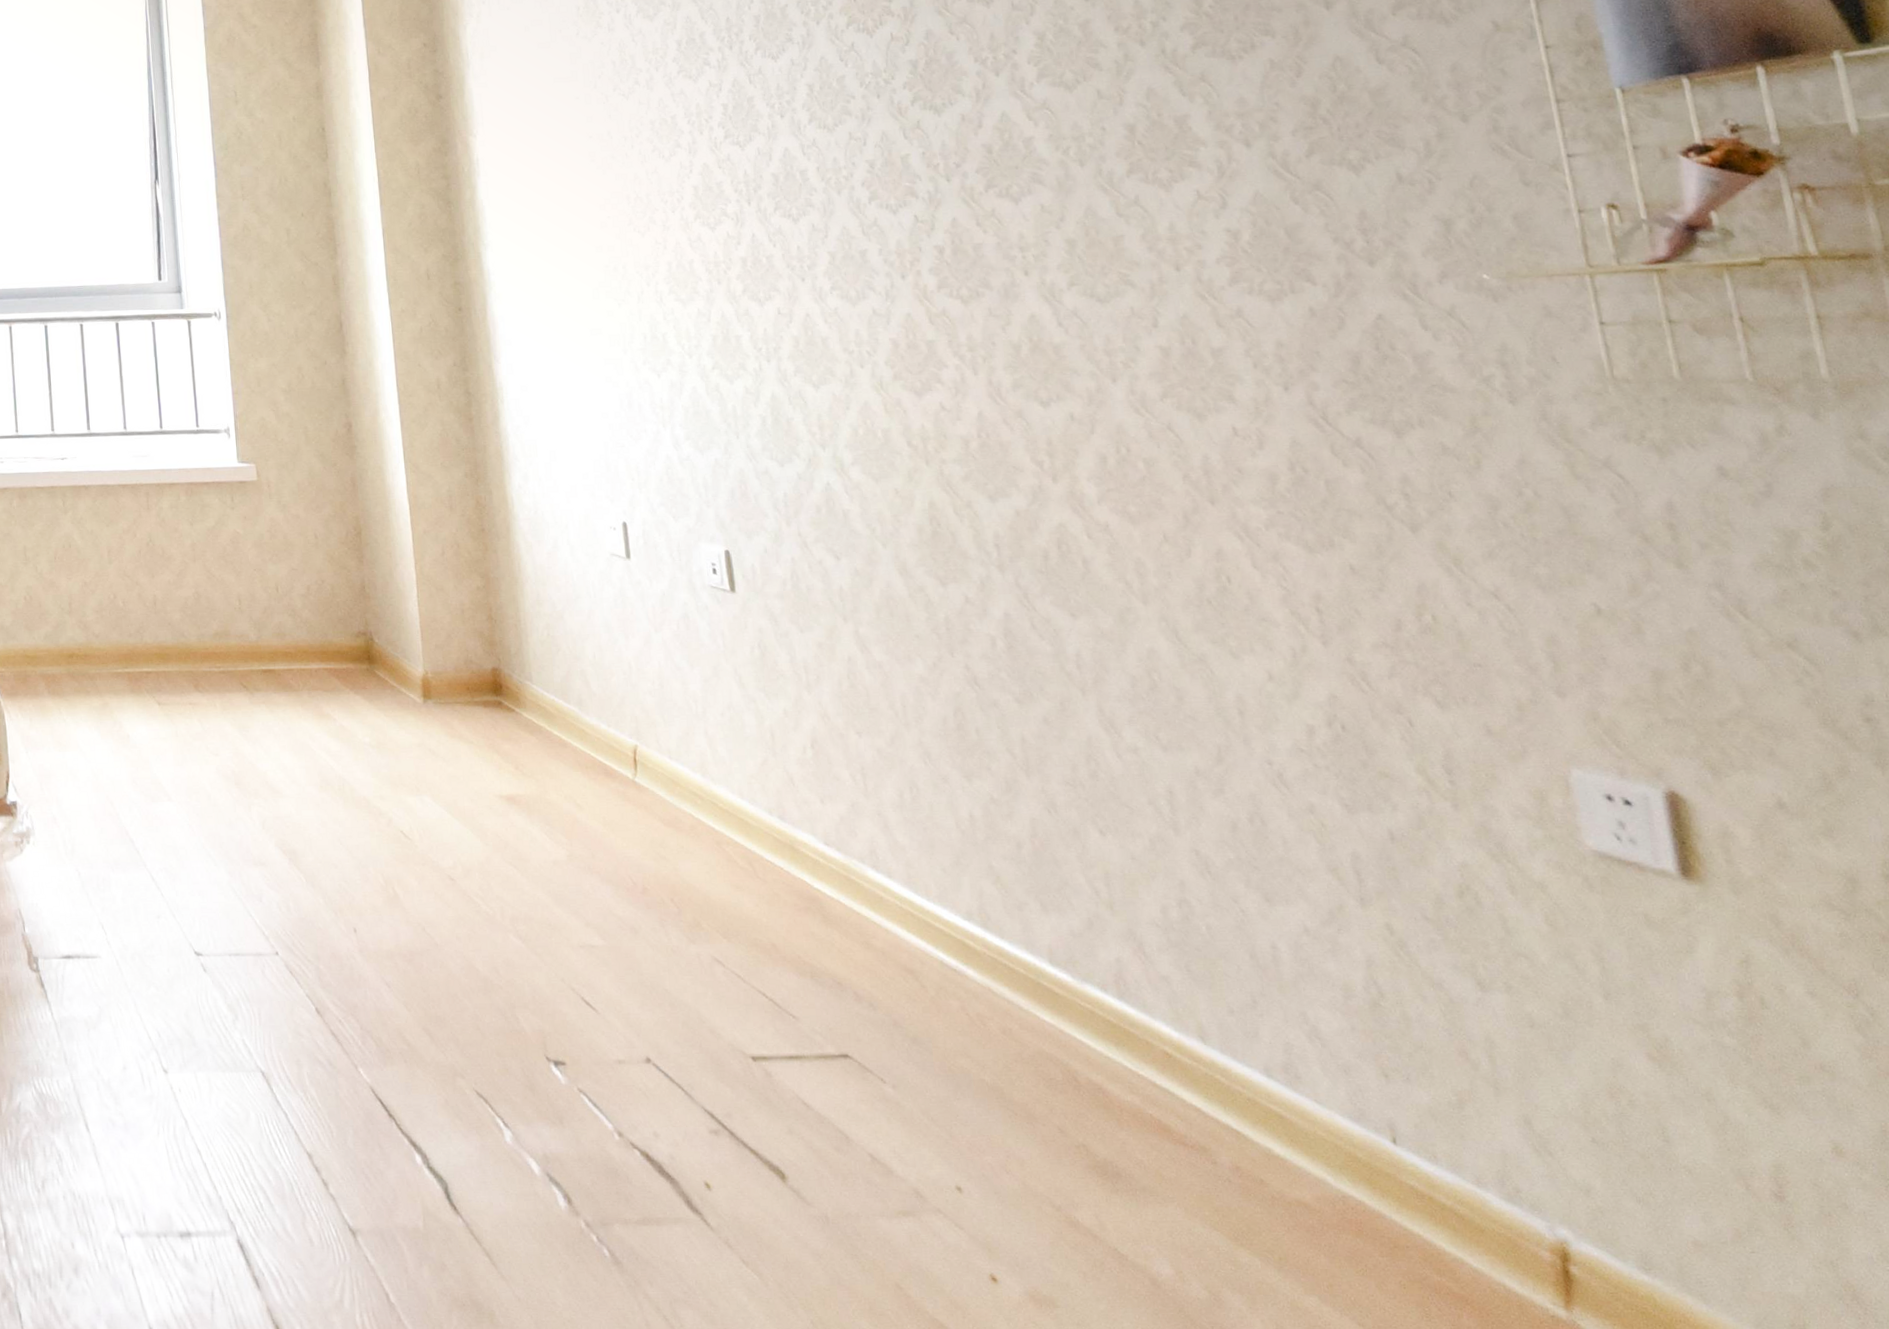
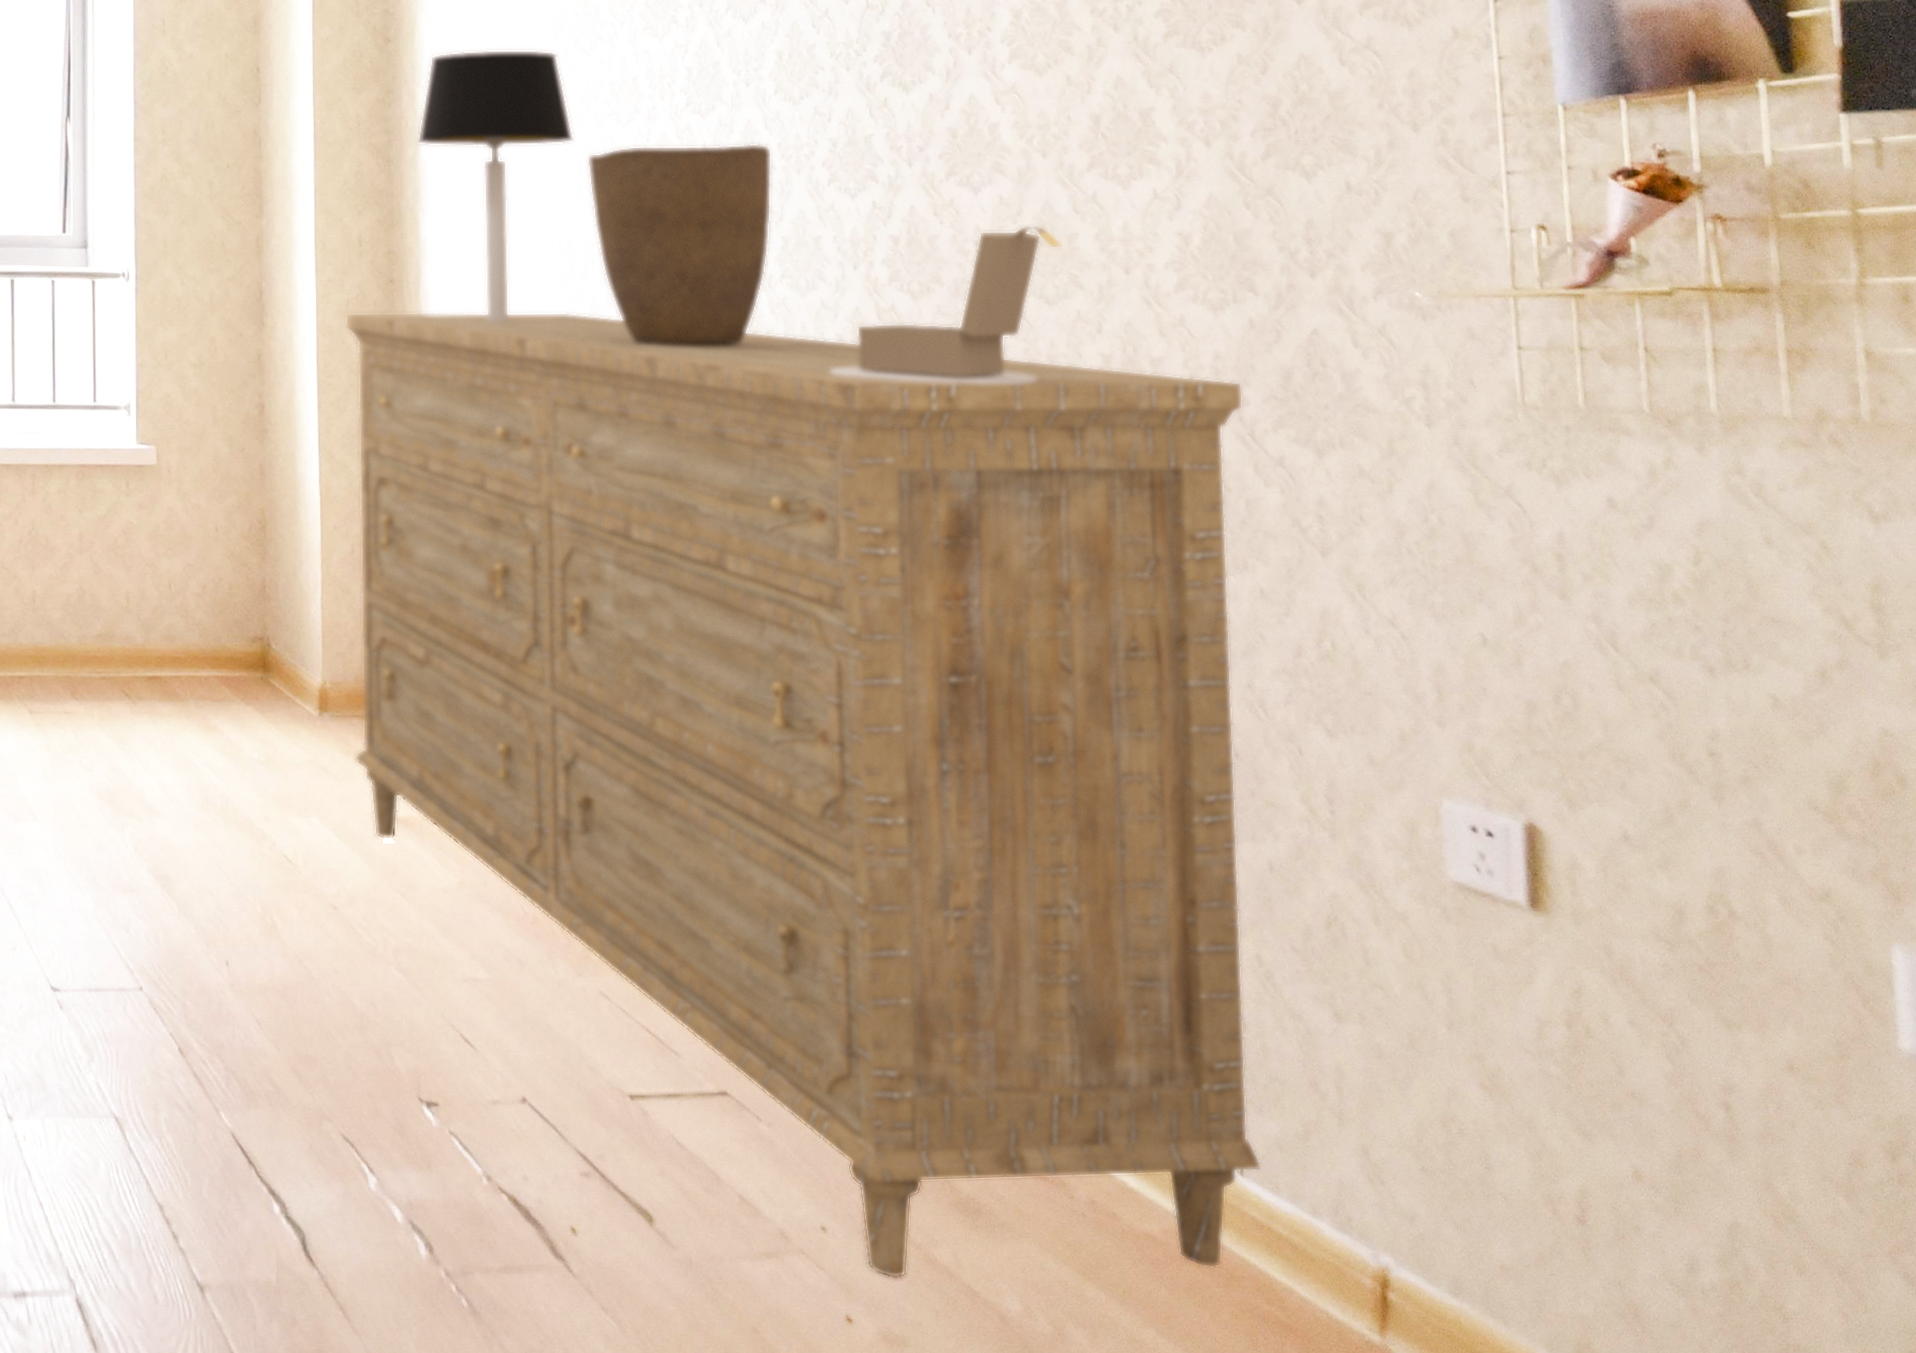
dresser: none [419,329,1415,1239] -> present [345,311,1261,1278]
table lamp: none [473,96,621,342] -> present [416,49,574,323]
vase: none [634,168,817,356] -> present [586,143,772,344]
jewelry box: none [887,229,1109,381] -> present [830,224,1063,385]

